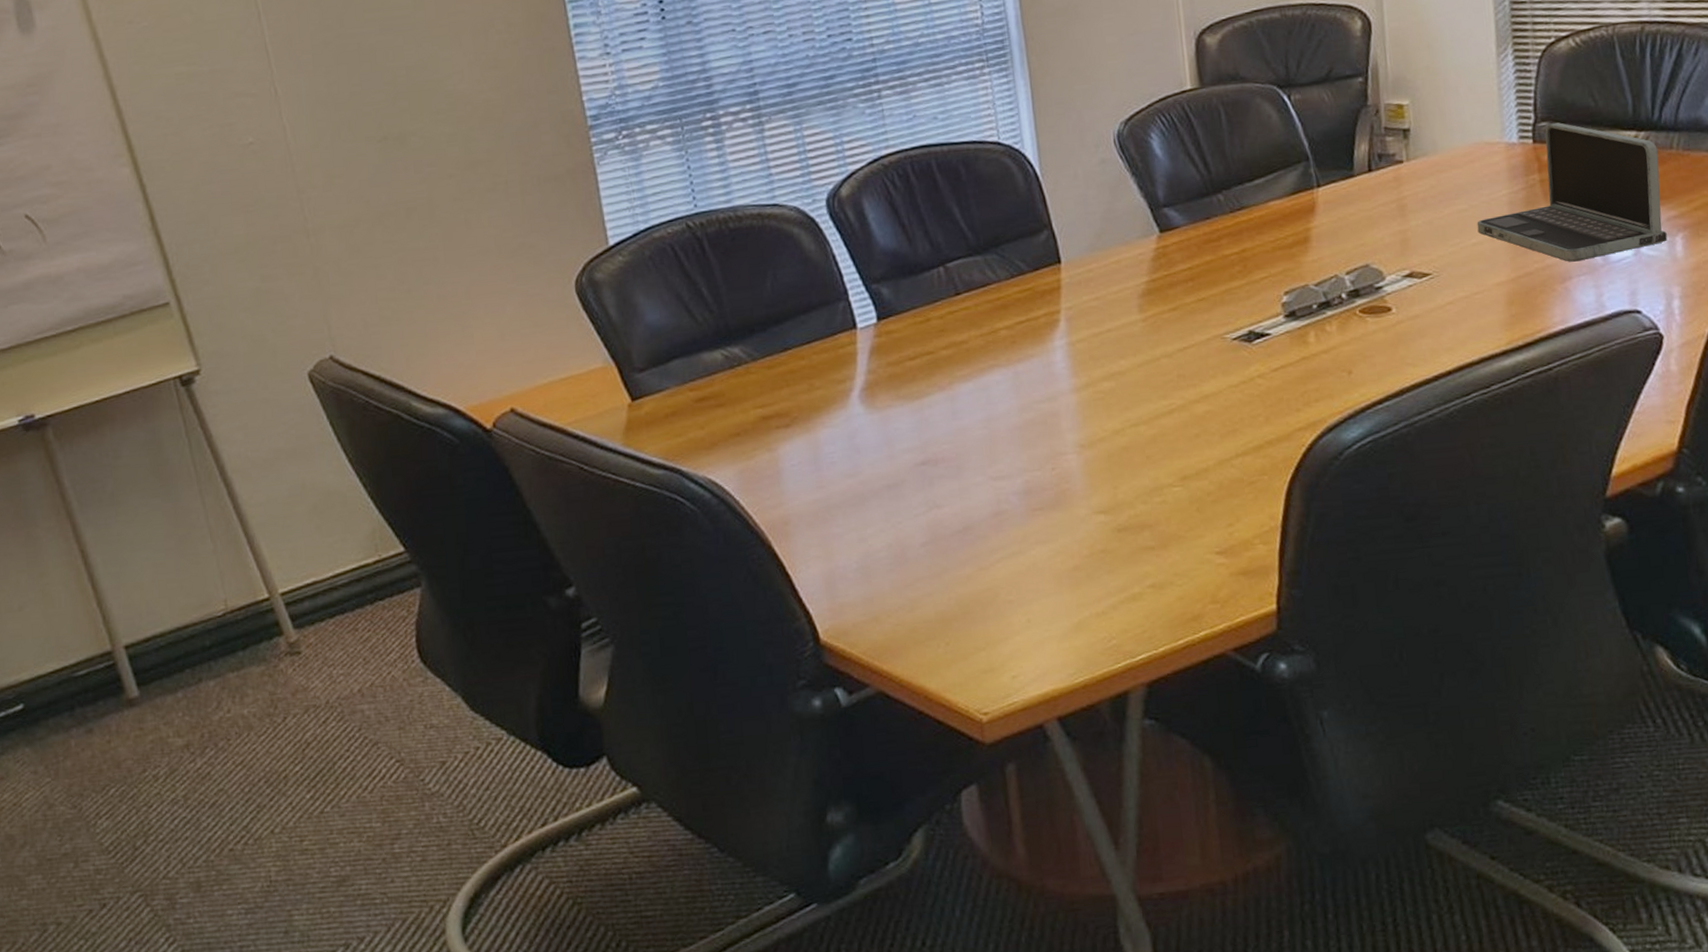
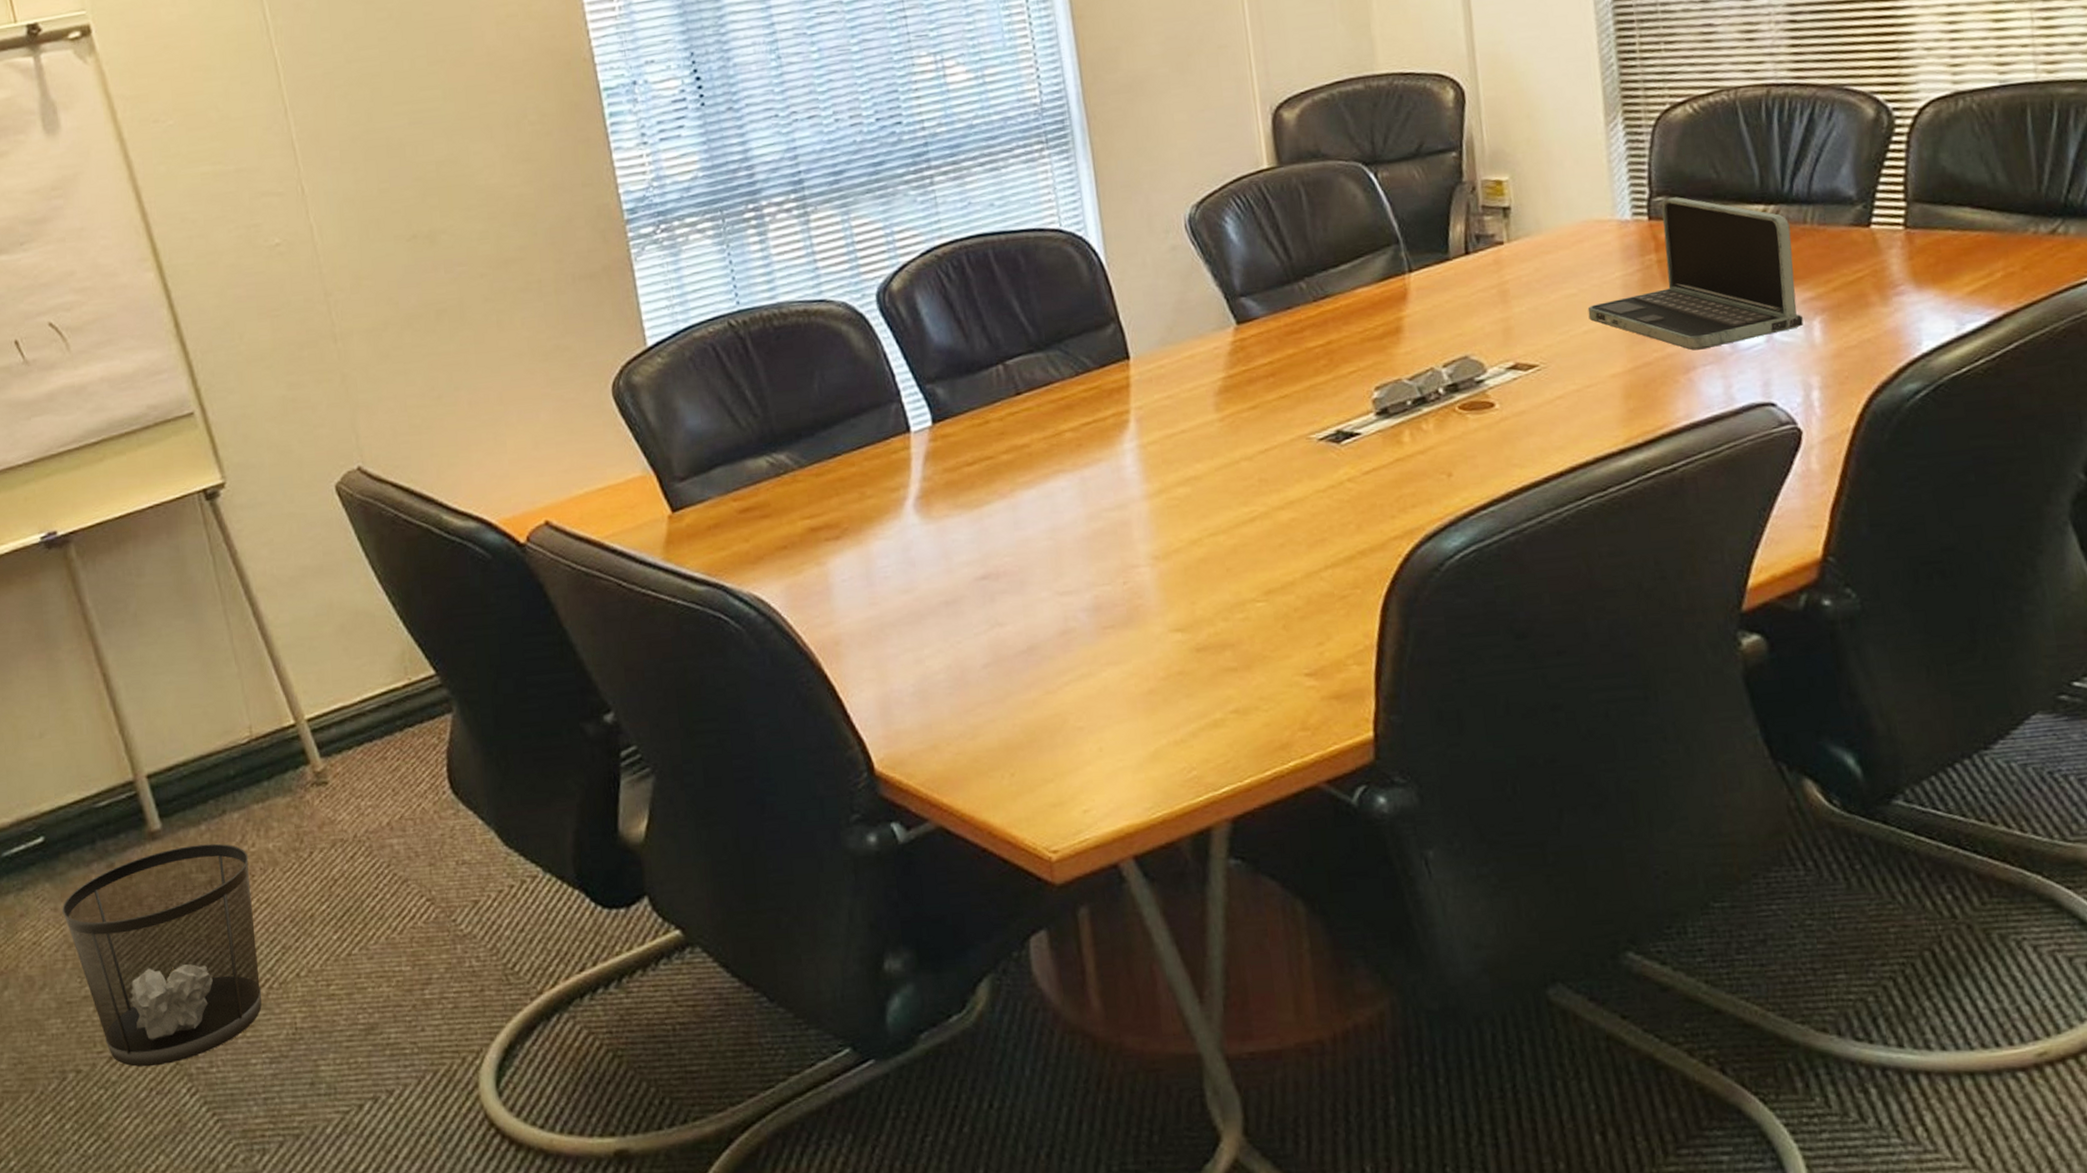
waste bin: none [41,709,237,919] -> present [61,843,262,1067]

